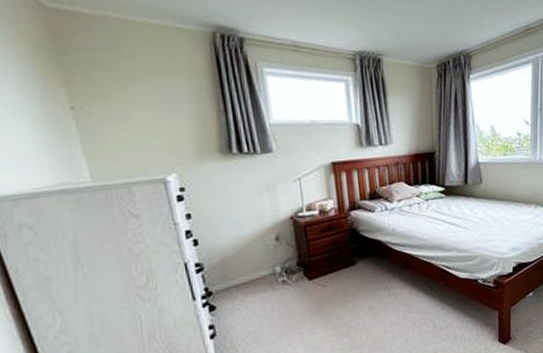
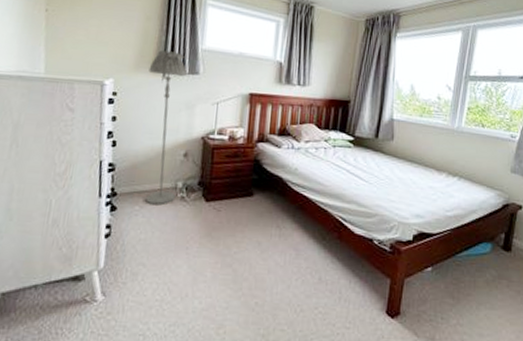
floor lamp: none [215,131,275,296] -> present [146,50,187,206]

